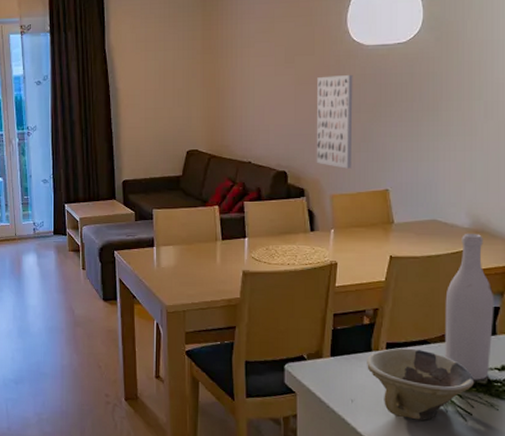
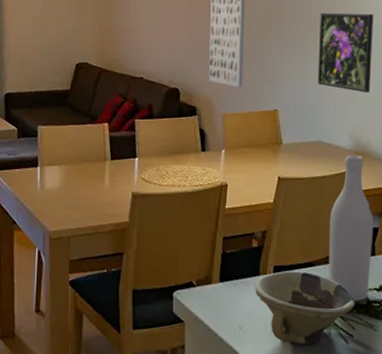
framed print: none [431,88,493,170] -> present [317,12,373,93]

